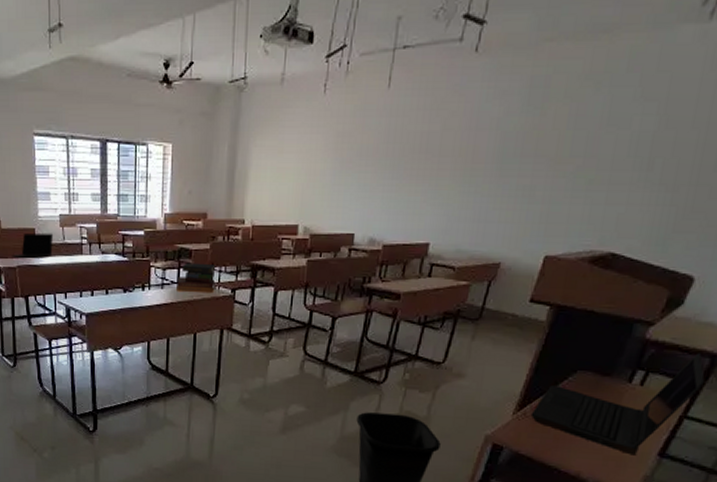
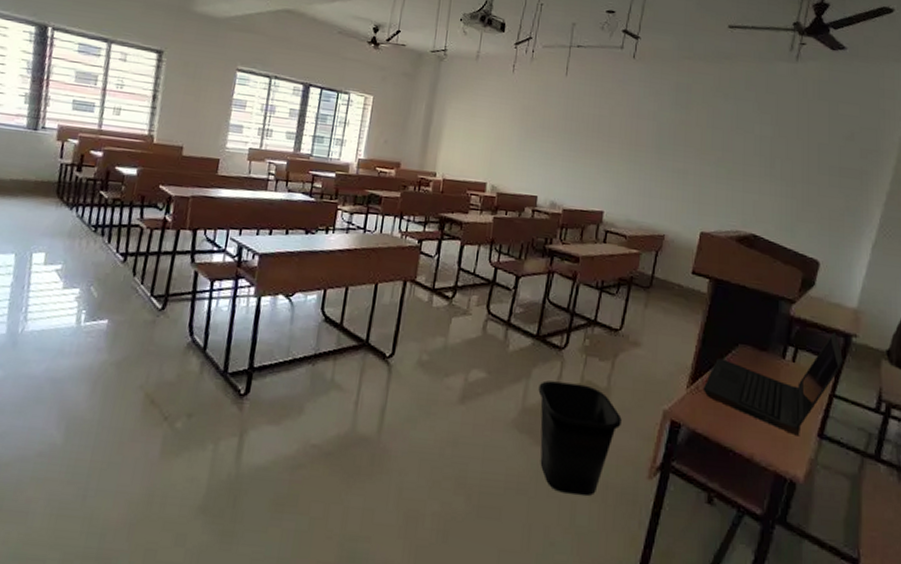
laptop: present [12,232,54,258] -> none [187,163,240,191]
books: present [177,262,215,294] -> none [362,208,404,243]

